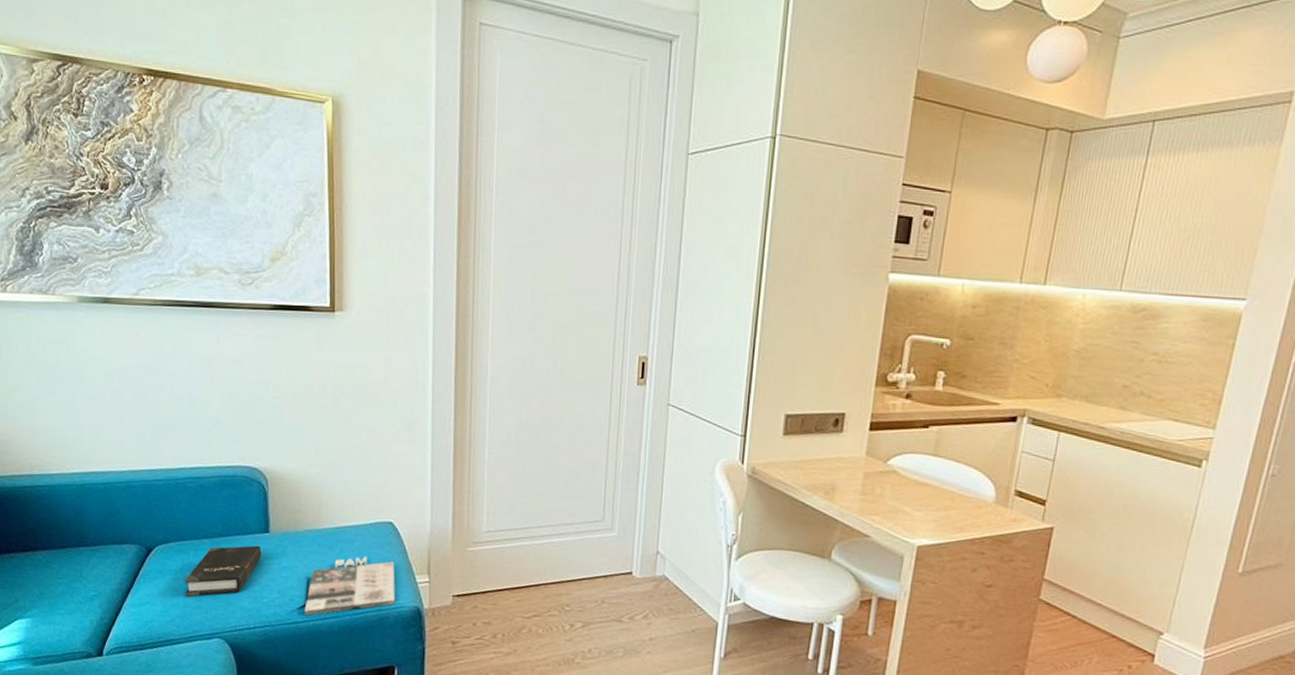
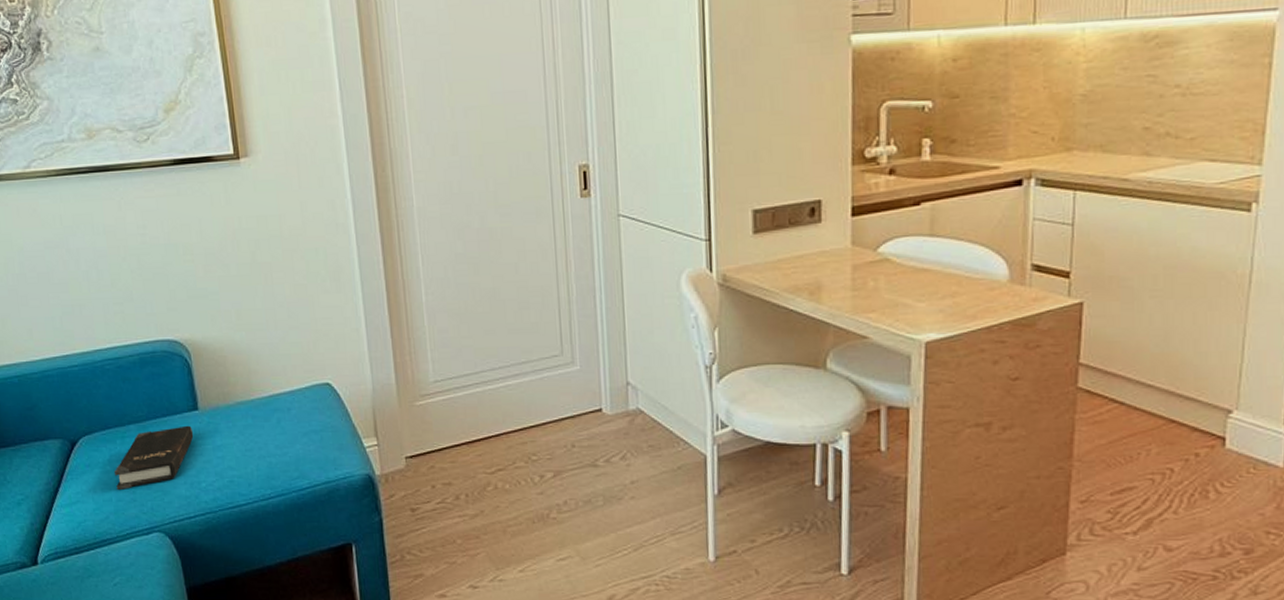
magazine: present [304,556,395,616] -> none [246,424,343,497]

